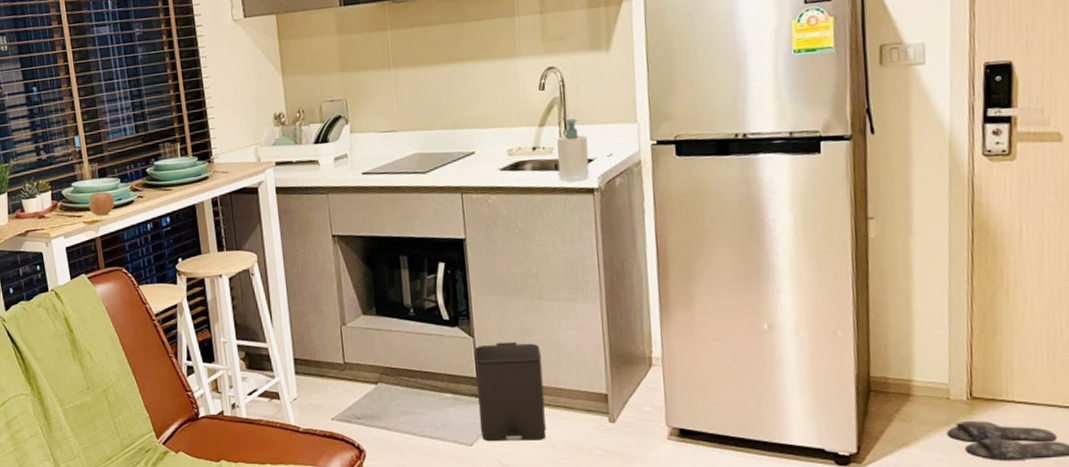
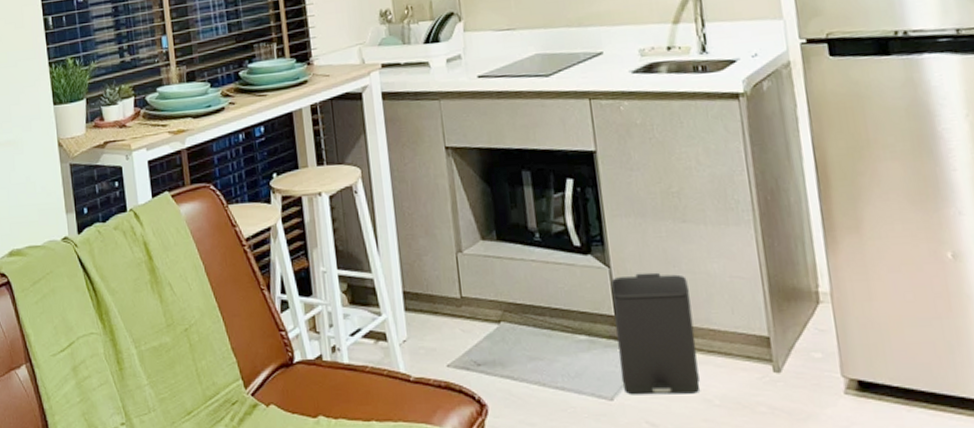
fruit: present [88,188,115,216] -> none [174,94,204,125]
soap bottle: present [557,118,590,183] -> none [694,15,733,87]

